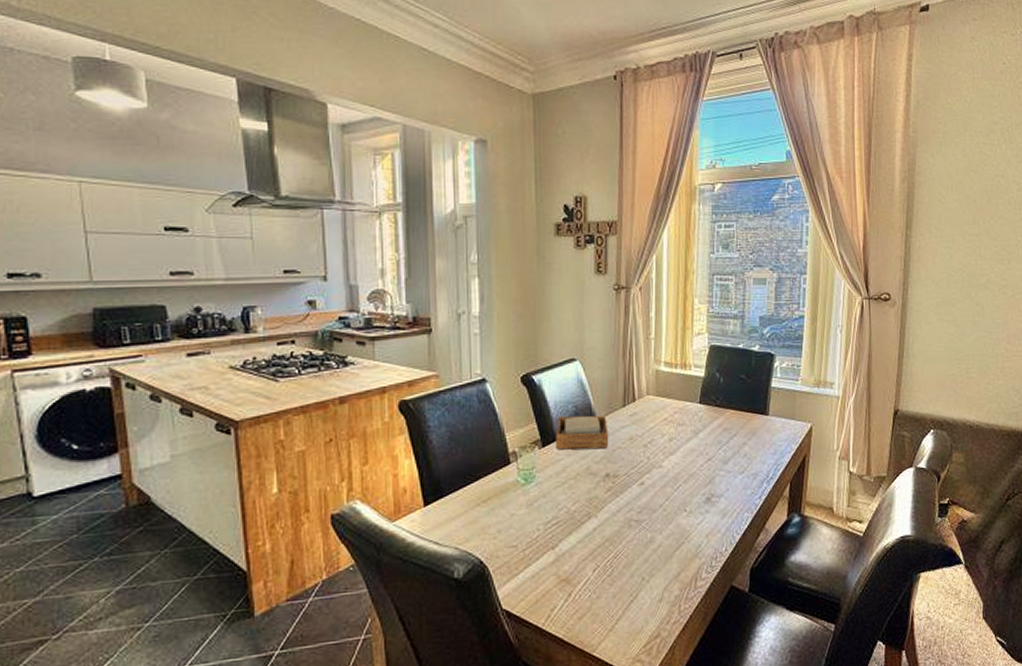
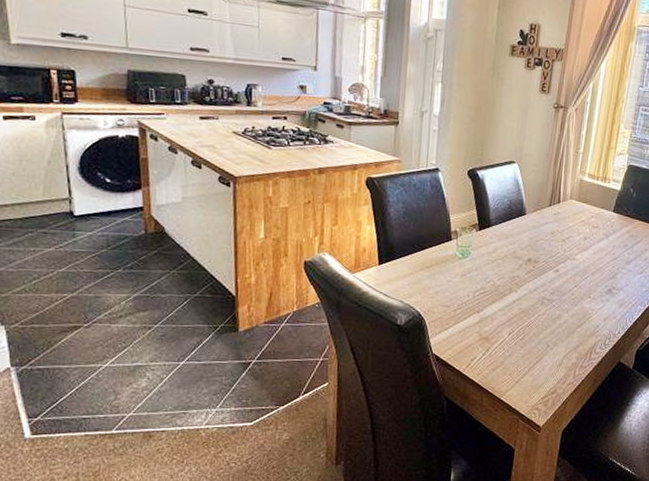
napkin holder: present [555,415,609,450] -> none [489,207,535,239]

